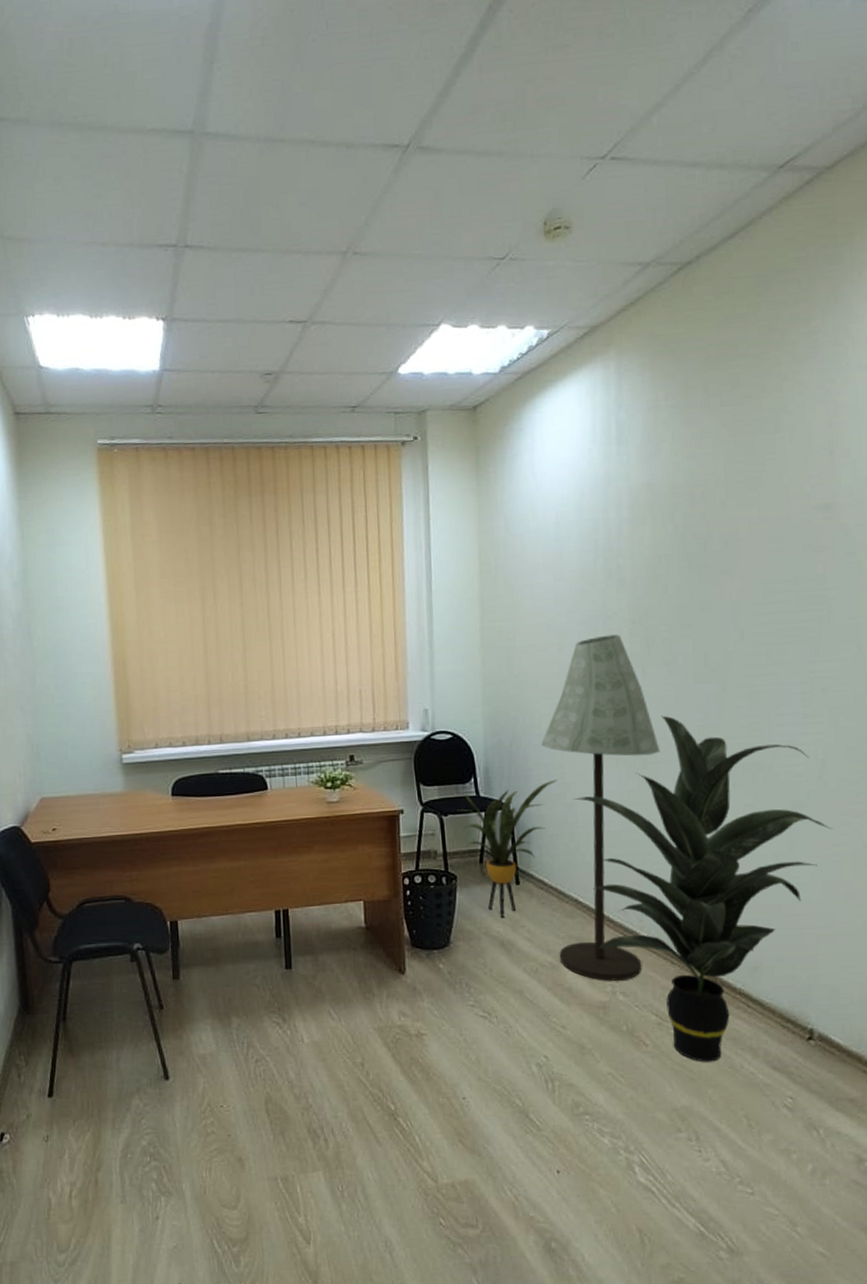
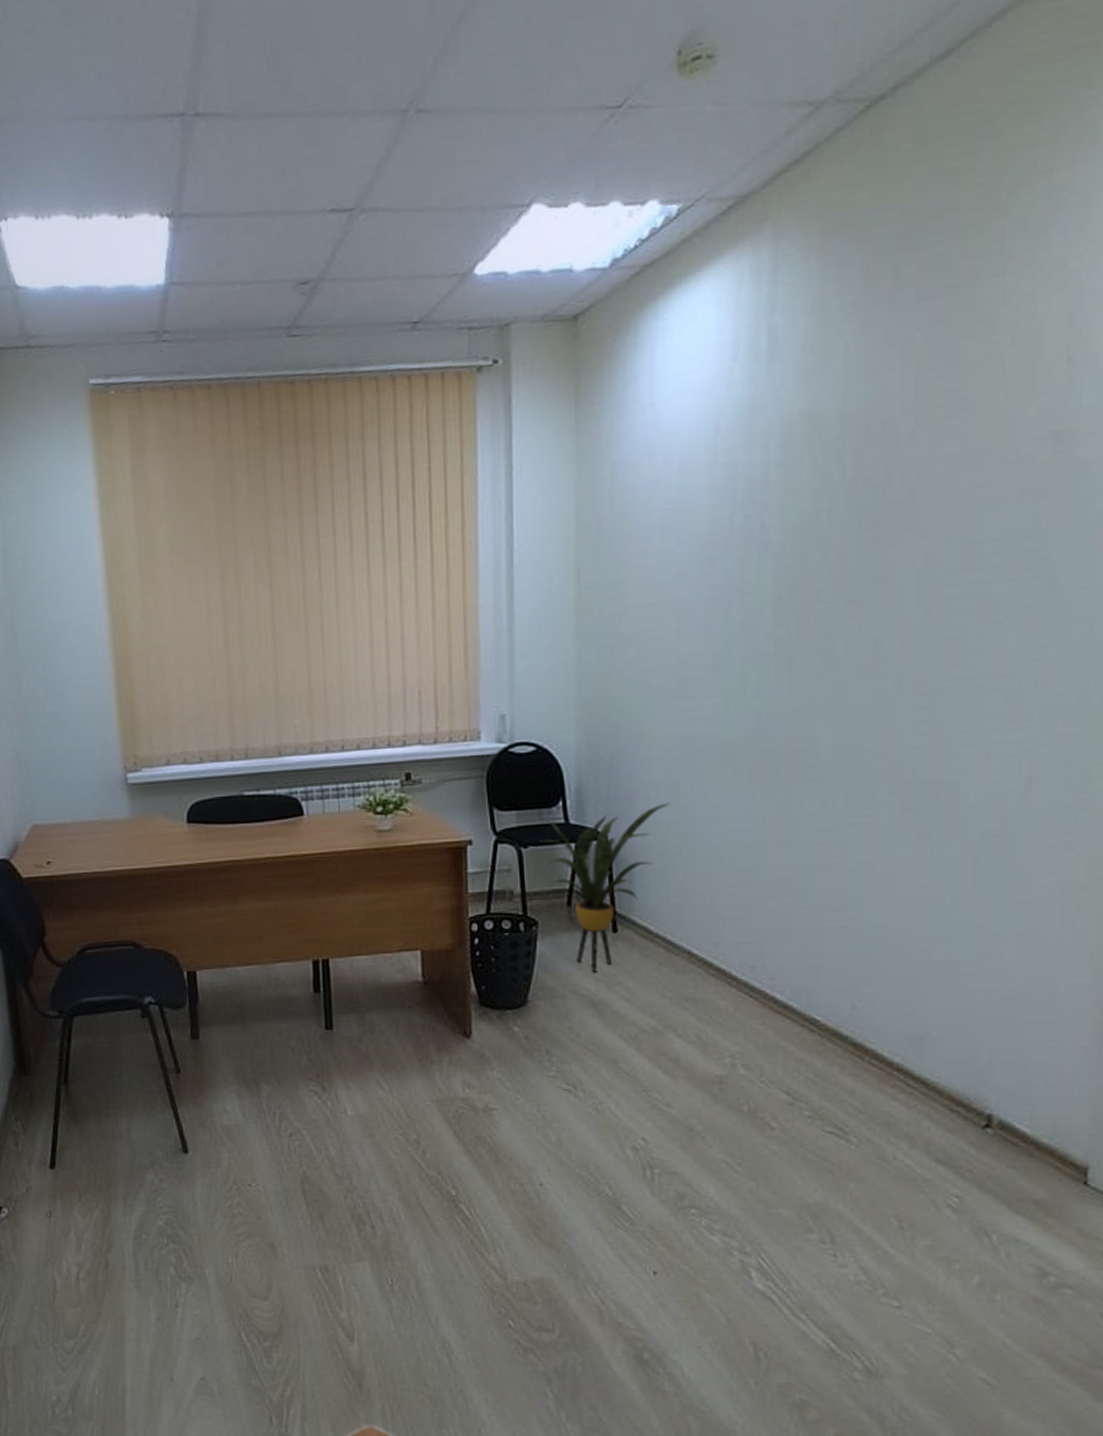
floor lamp: present [541,634,661,981] -> none [651,615,808,1051]
indoor plant: present [573,715,833,1062] -> none [690,720,1036,1151]

